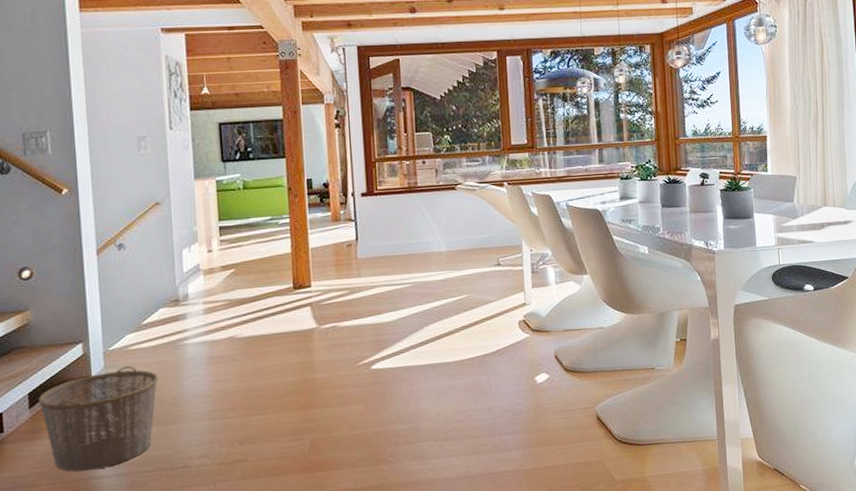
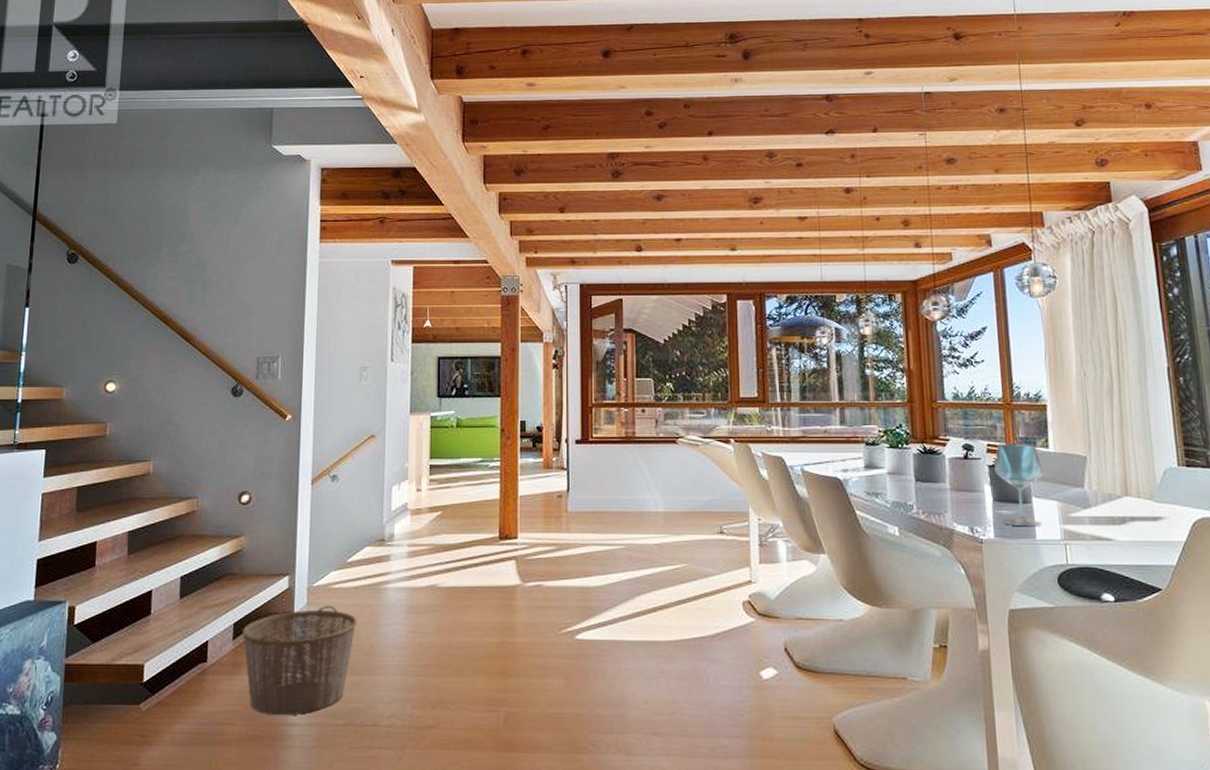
wine glass: none [725,169,763,238] -> present [994,444,1043,527]

